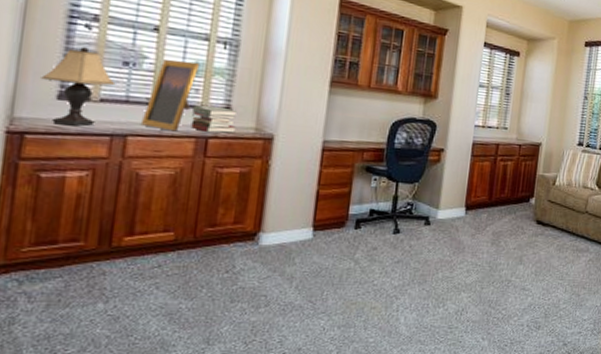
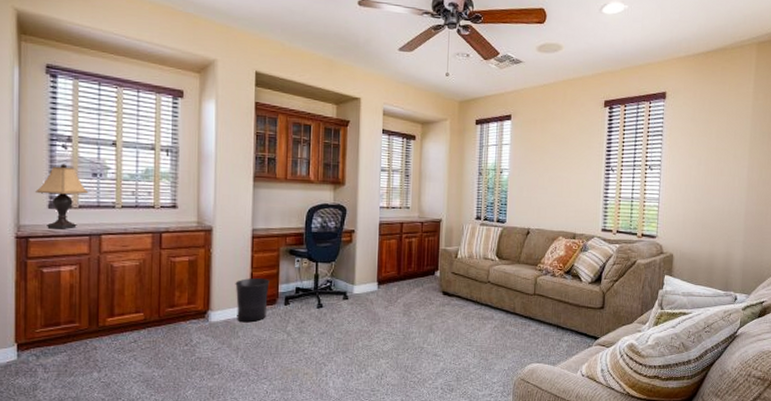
picture frame: present [140,60,200,132] -> none [110,168,150,229]
books: present [191,105,236,134] -> none [148,205,182,229]
waste bin: none [294,196,339,248] -> present [235,277,270,323]

